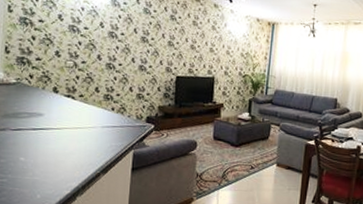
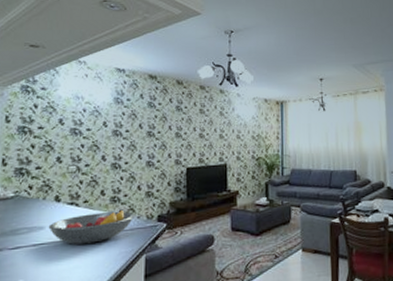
fruit bowl: none [47,107,126,134] -> present [48,209,135,244]

